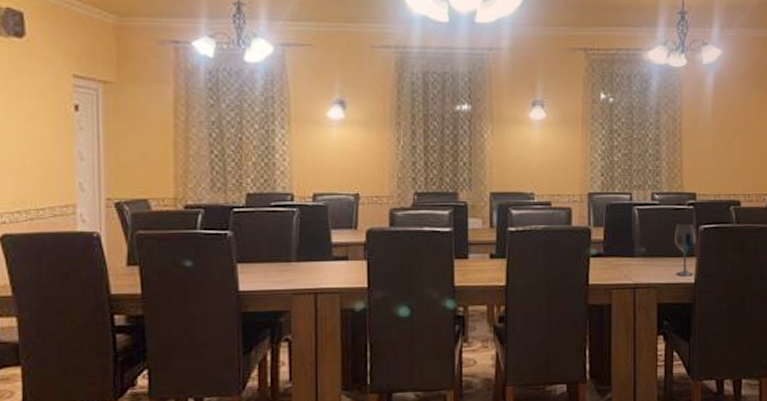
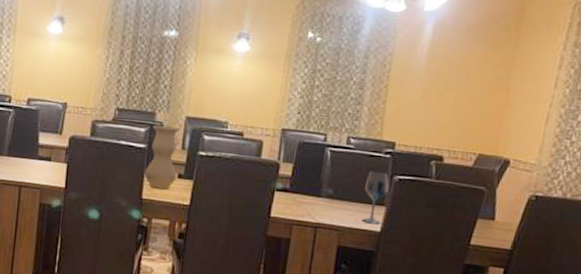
vase: none [454,205,489,275] -> present [145,125,180,191]

